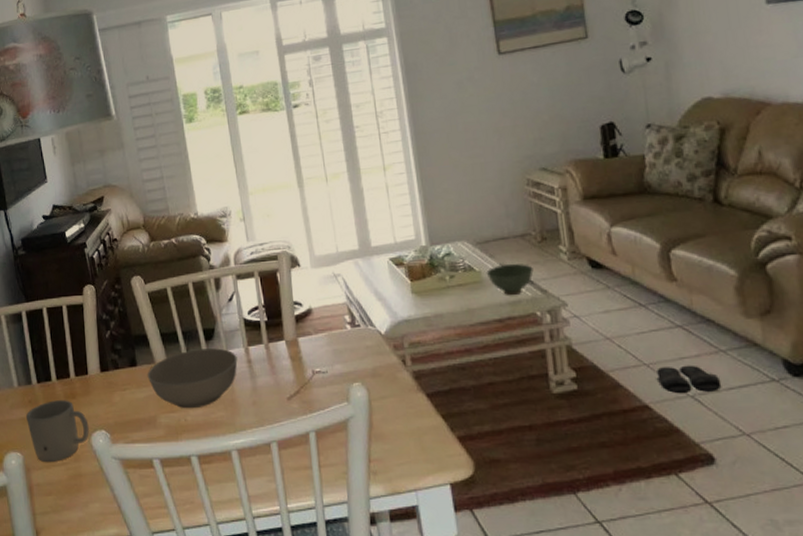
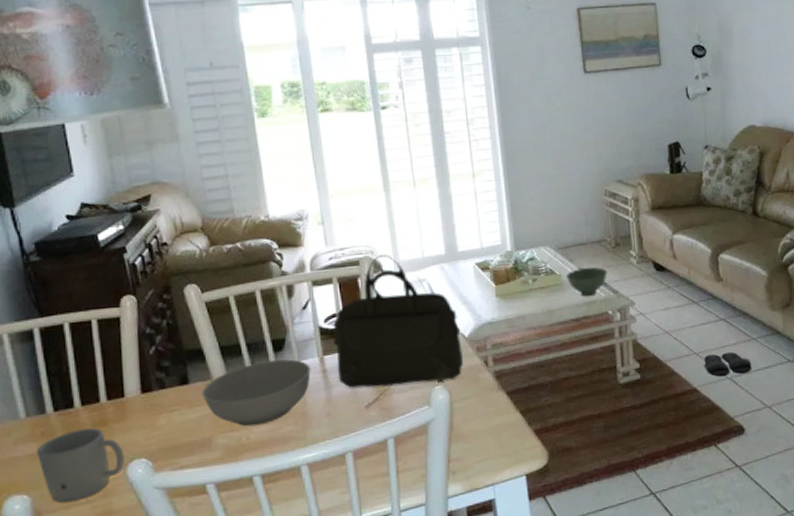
handbag: none [256,249,380,380] -> present [333,254,463,388]

